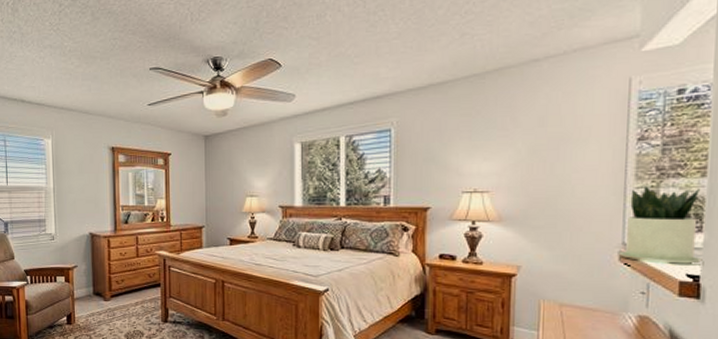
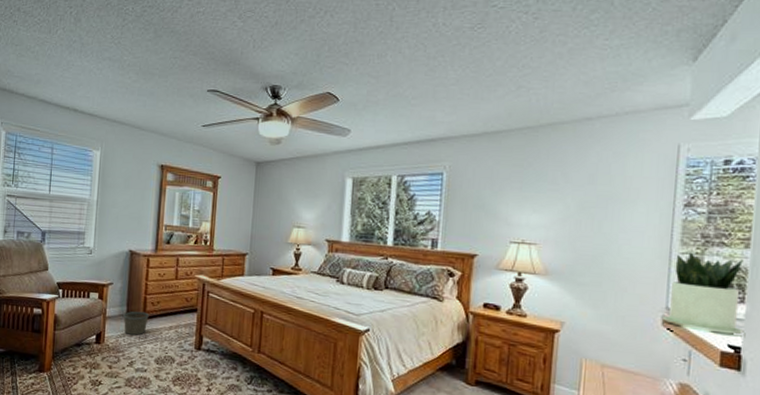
basket: none [90,290,115,313] -> present [123,311,149,335]

